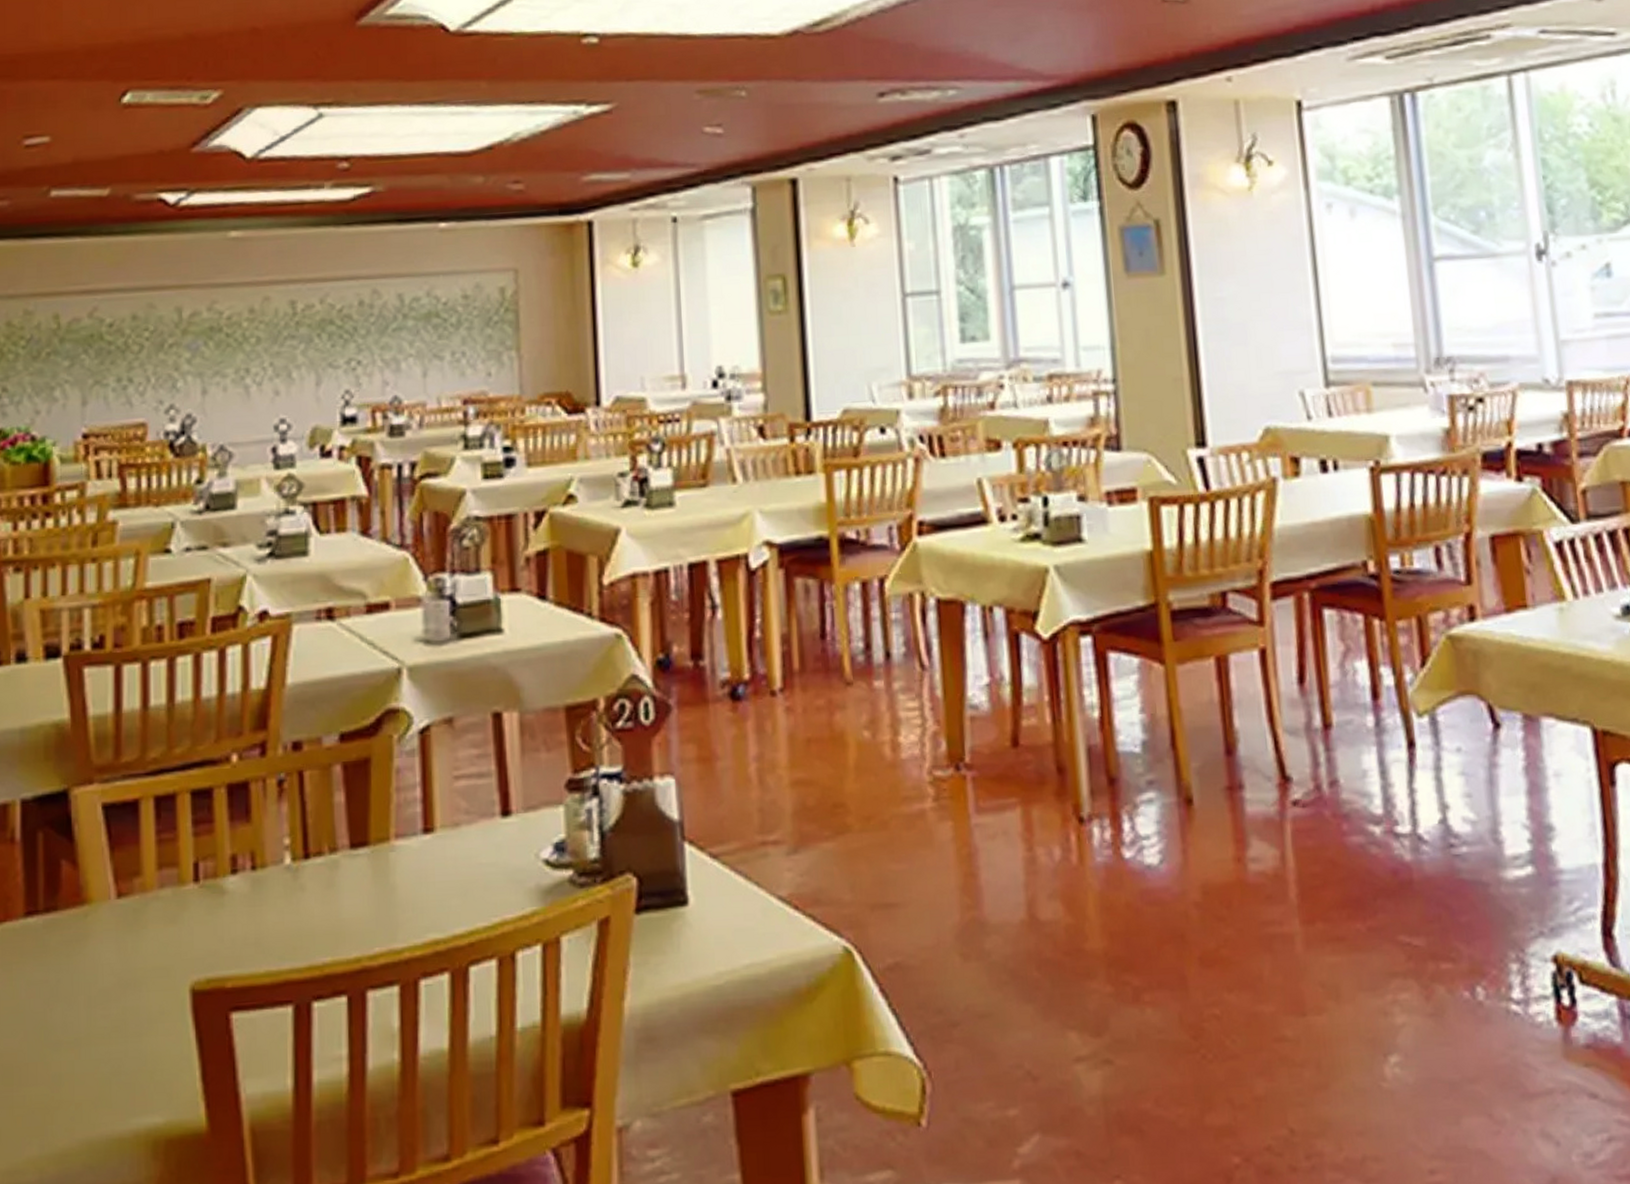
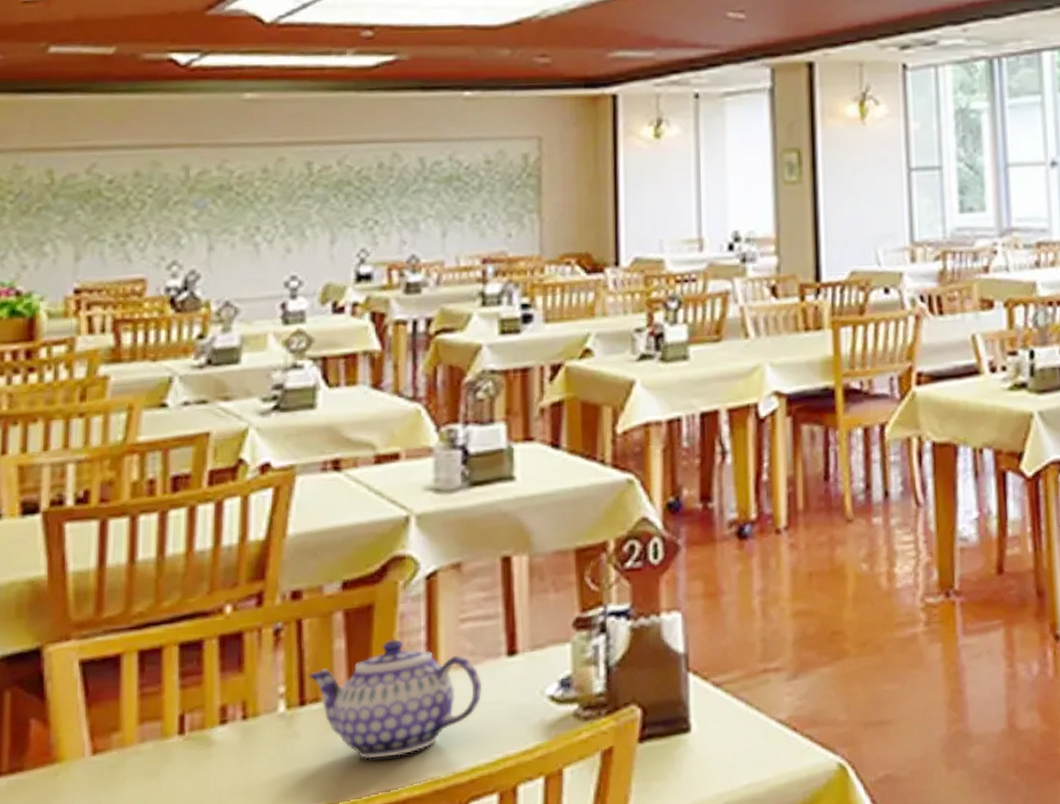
teapot: none [311,795,479,916] -> present [308,639,483,759]

